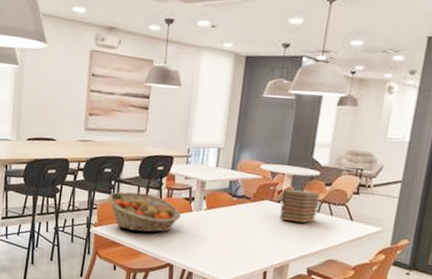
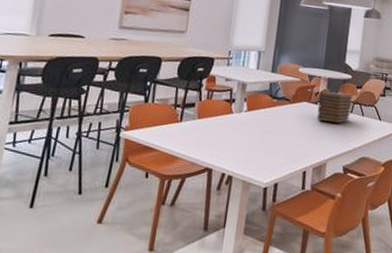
fruit basket: present [107,191,181,233] -> none [141,93,221,136]

